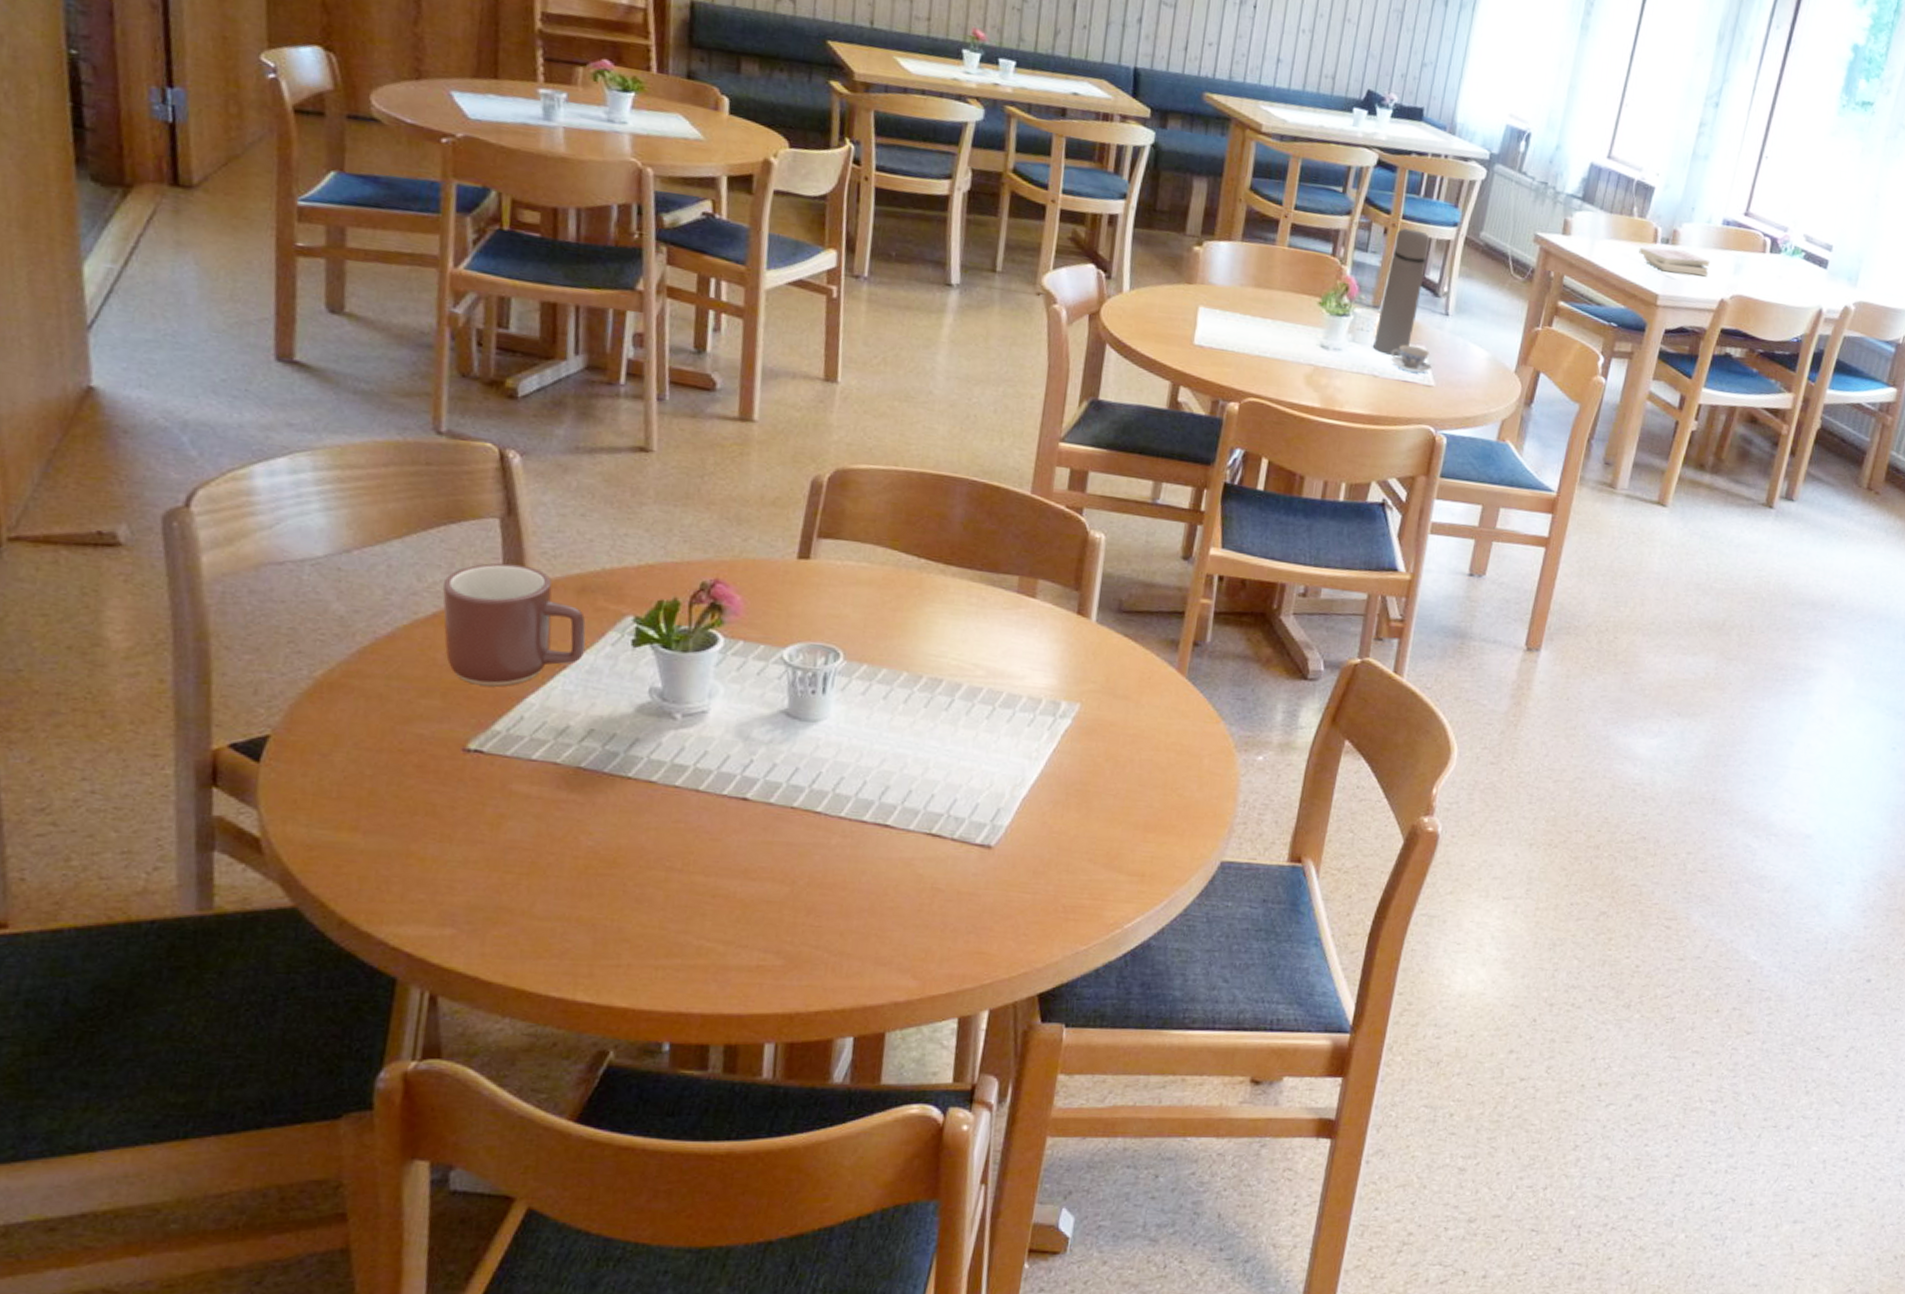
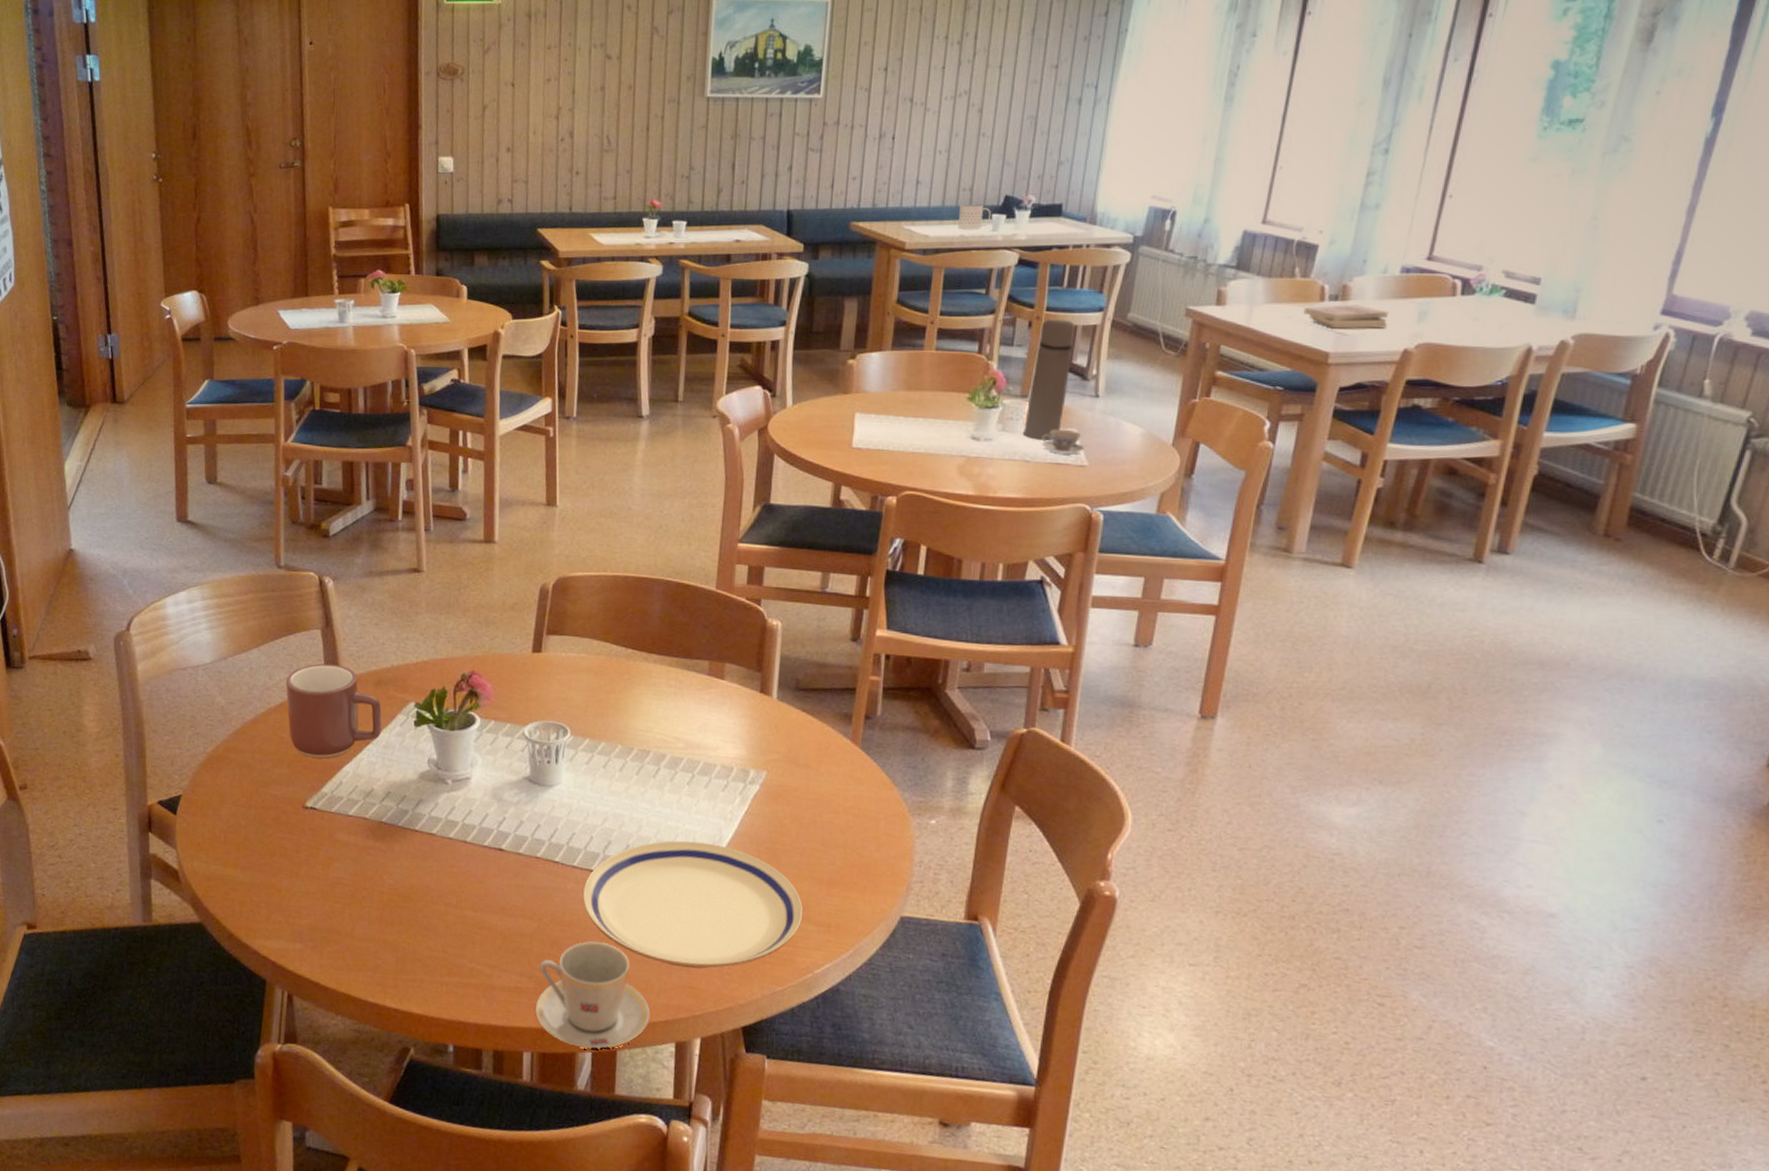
teacup: none [783,905,930,1033] -> present [535,941,651,1049]
plate: none [850,783,1115,931] -> present [583,840,803,969]
mug: none [1317,92,1353,123] -> present [957,204,992,230]

